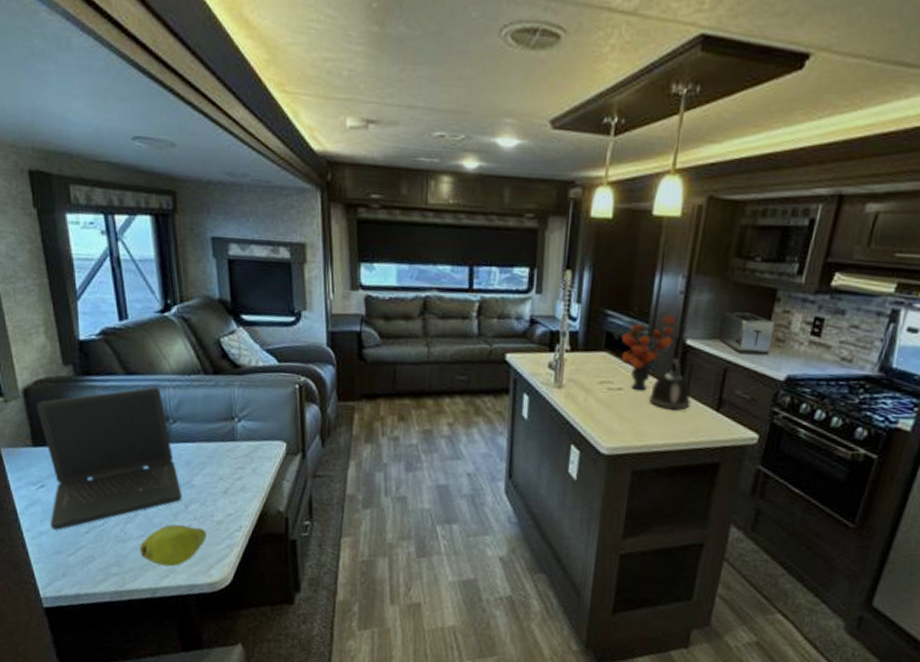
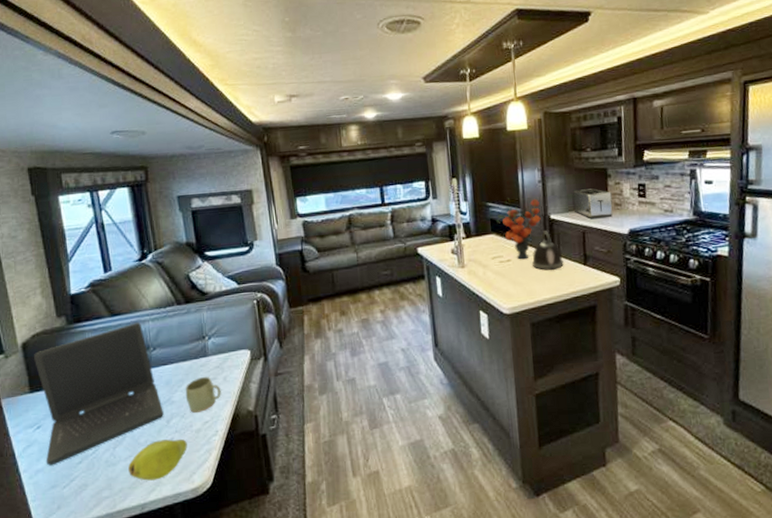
mug: none [207,463,249,503] -> present [185,377,221,413]

